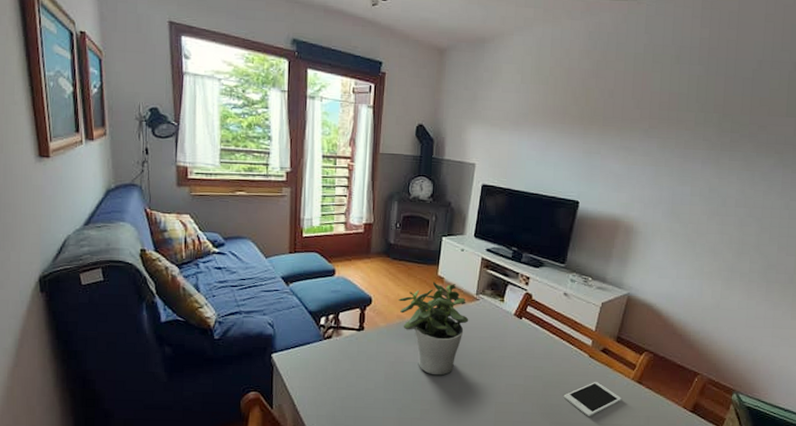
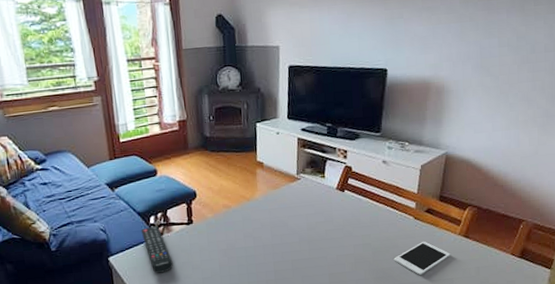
remote control: none [309,327,337,378] -> present [141,225,173,273]
potted plant: present [398,282,469,376] -> none [222,167,293,257]

